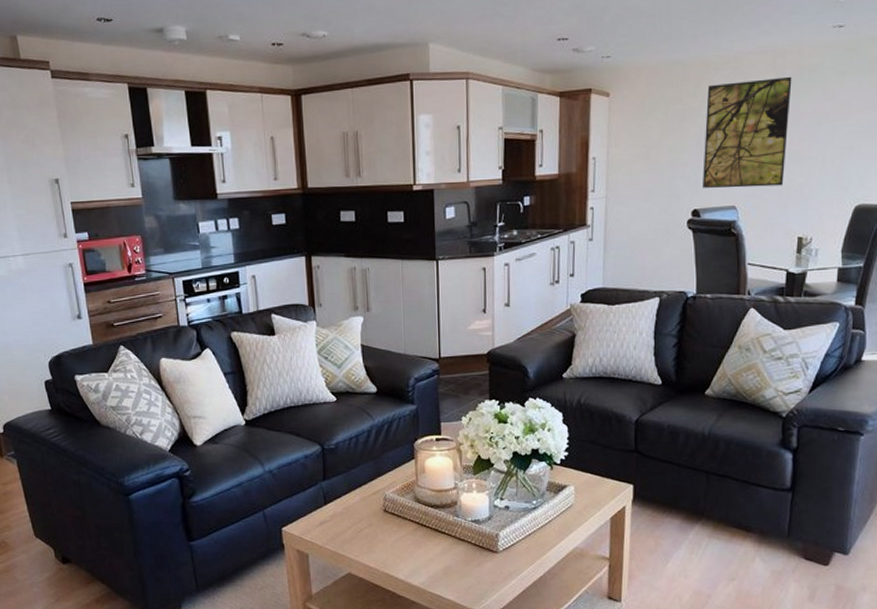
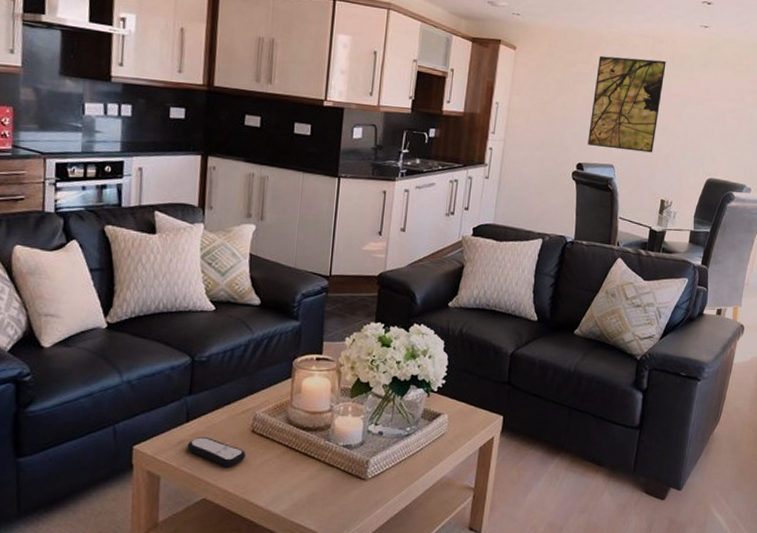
remote control: none [328,517,382,545] -> present [187,436,247,468]

